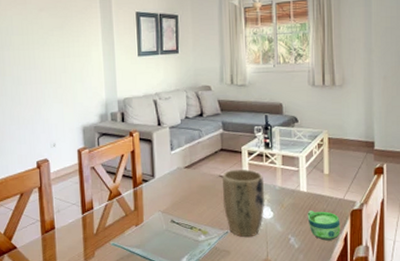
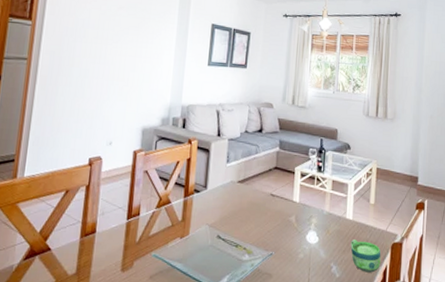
plant pot: present [223,169,265,238] -> none [271,189,314,262]

